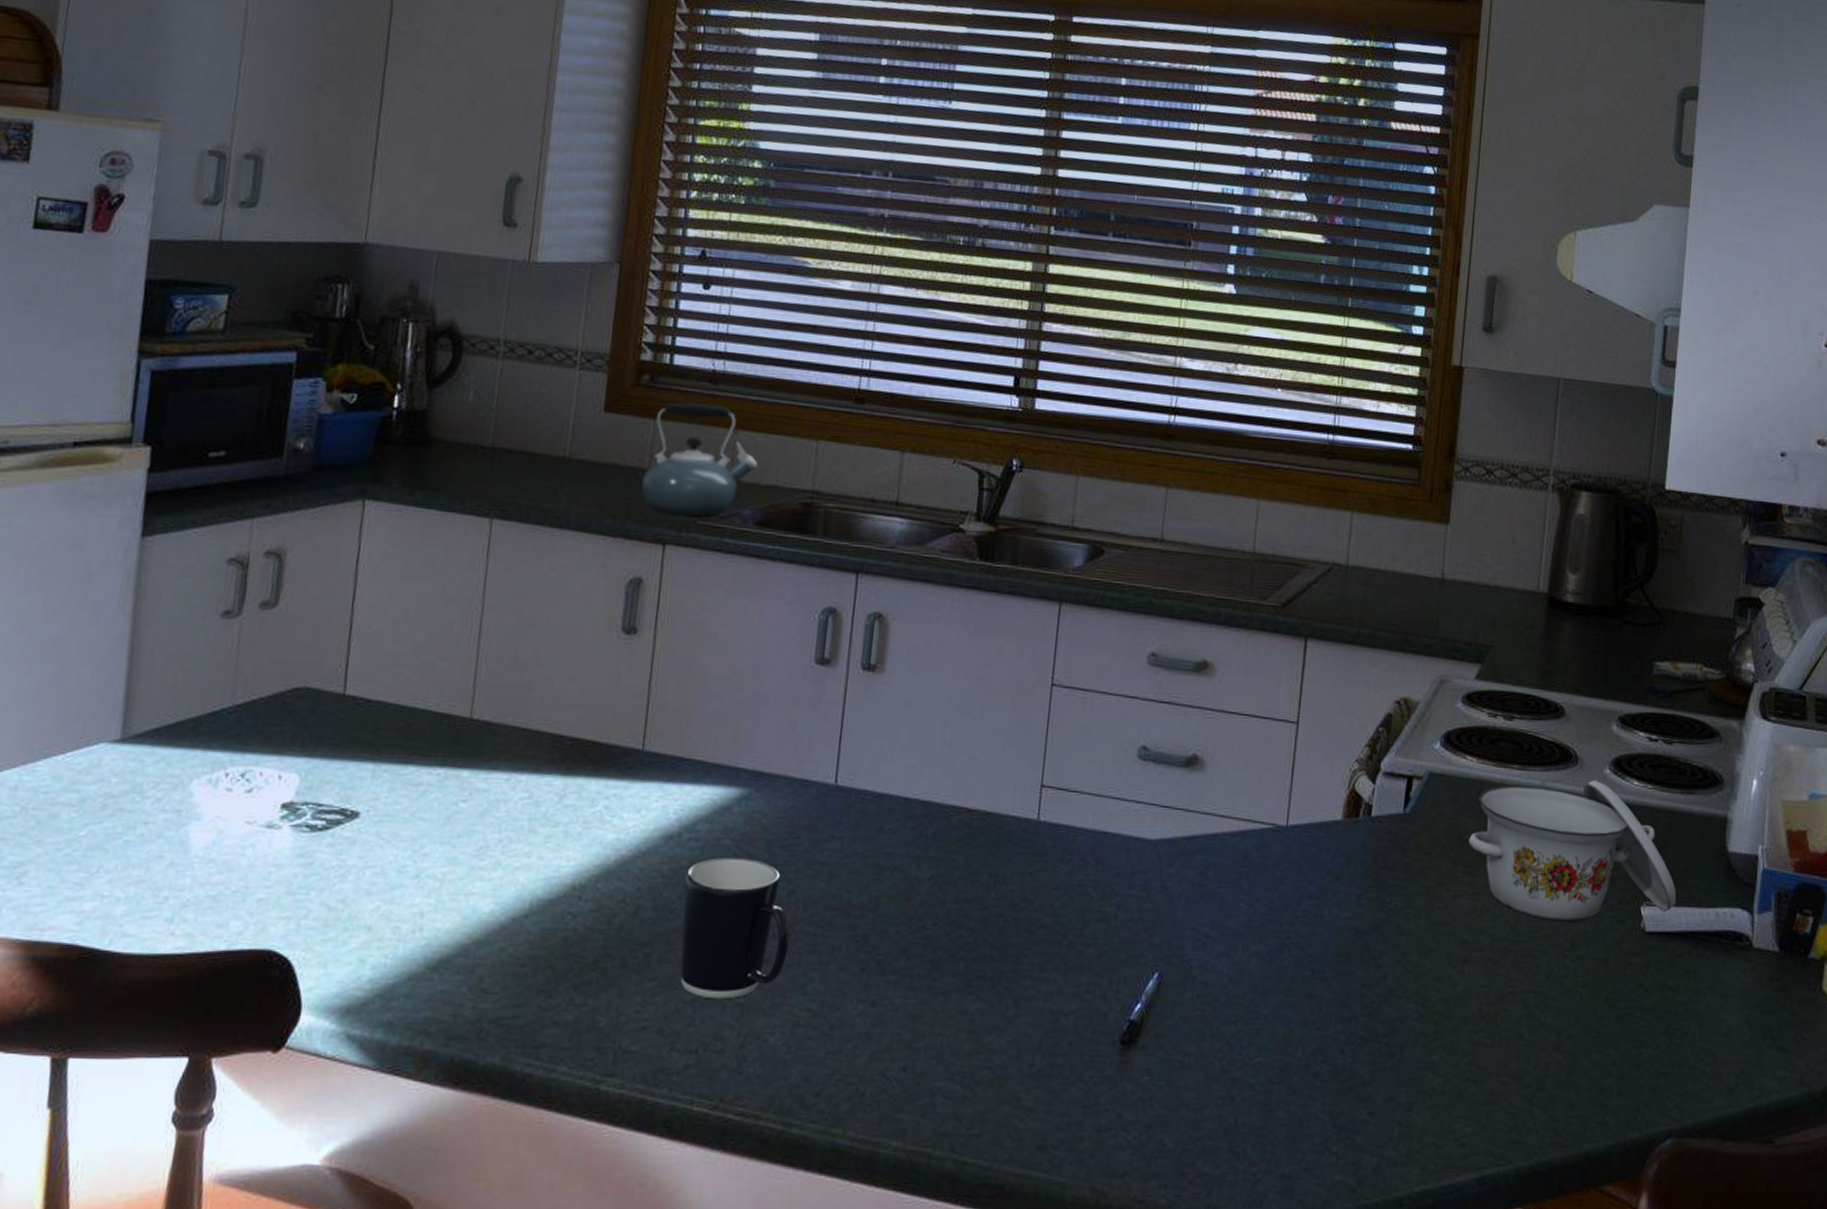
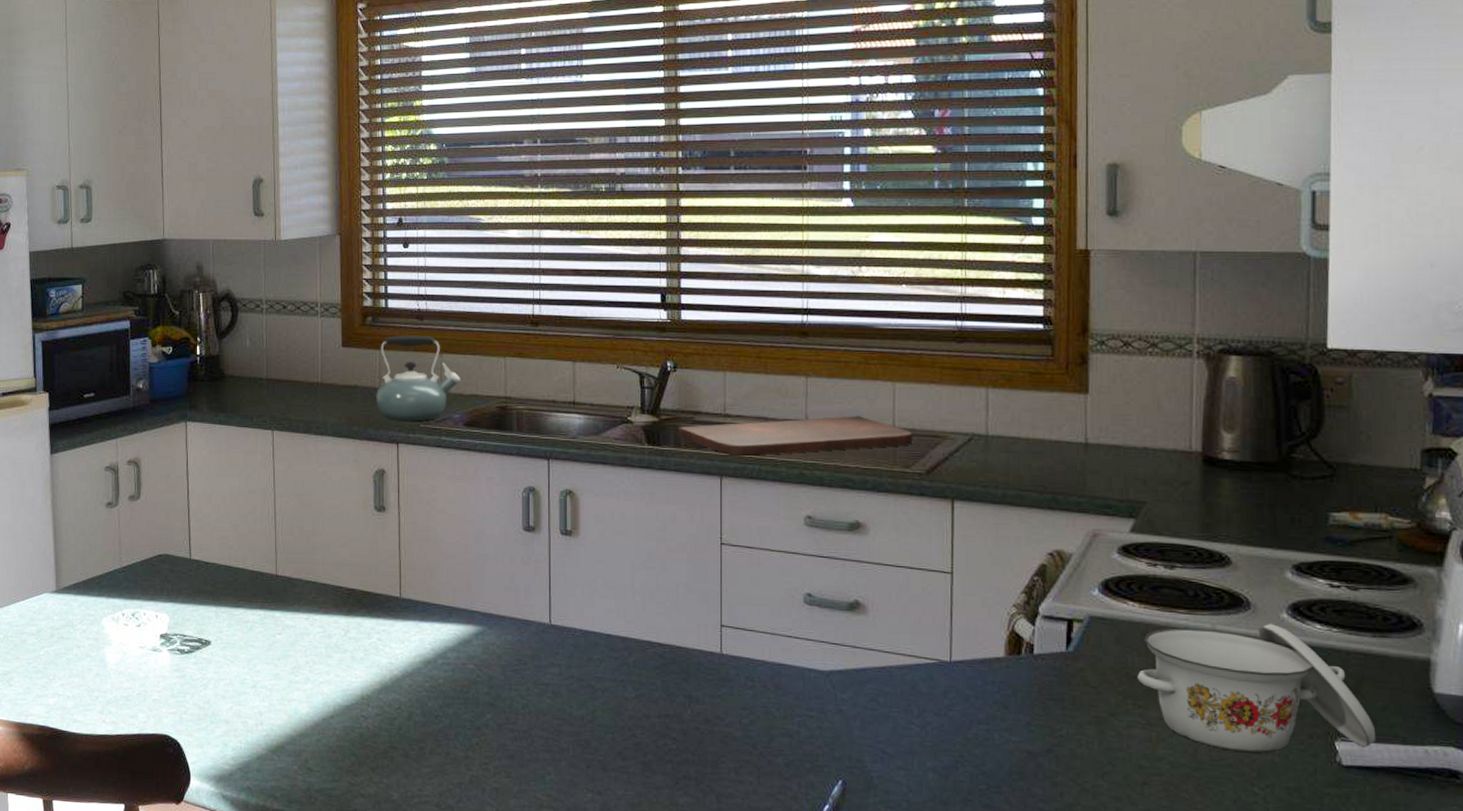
mug: present [680,858,790,1000] -> none [442,678,527,784]
cutting board: none [1017,536,1272,579] -> present [679,416,912,456]

